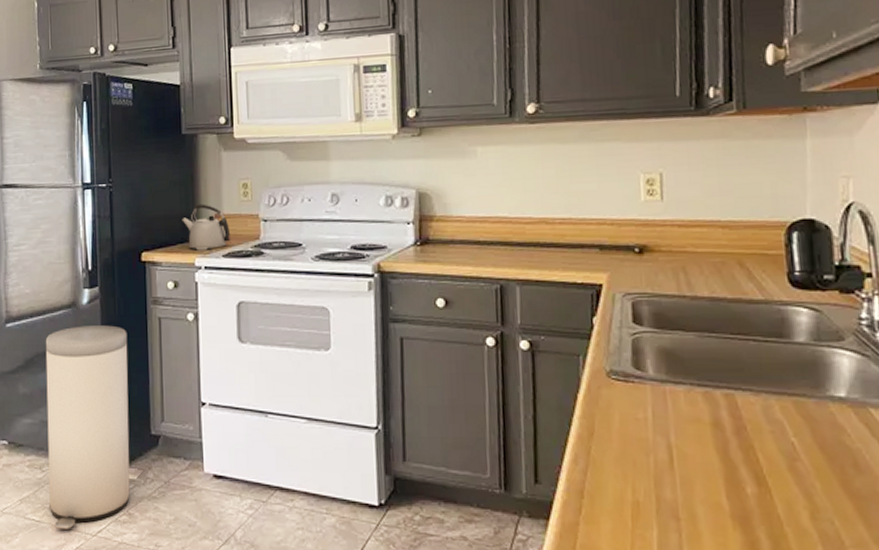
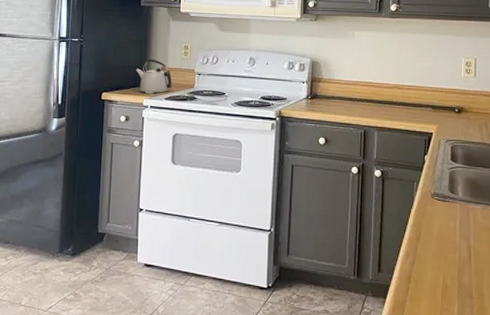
pedal bin: present [45,325,130,529] -> none [10,147,86,306]

